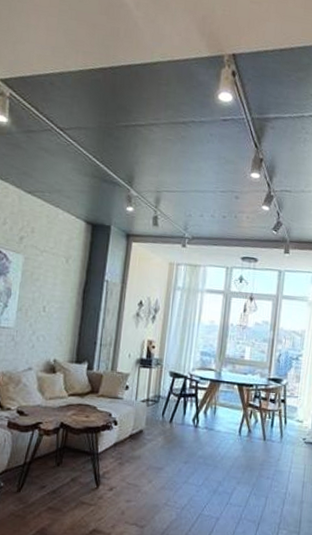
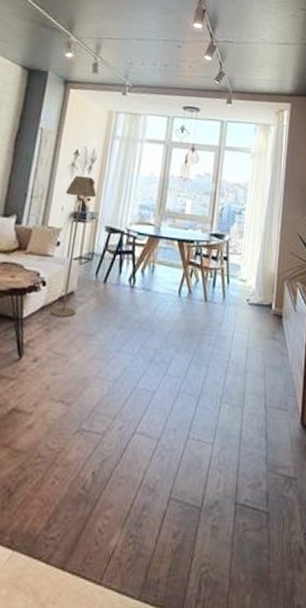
floor lamp: none [122,325,160,453] -> present [50,176,96,318]

